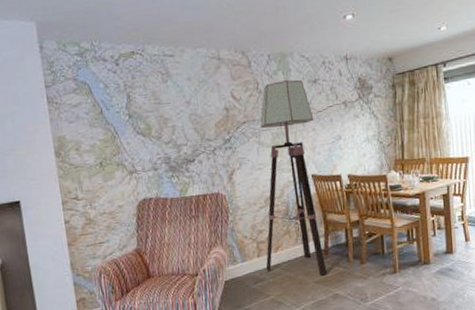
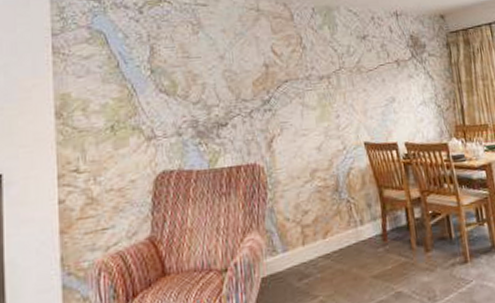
floor lamp: present [260,79,327,276] -> none [304,35,387,269]

